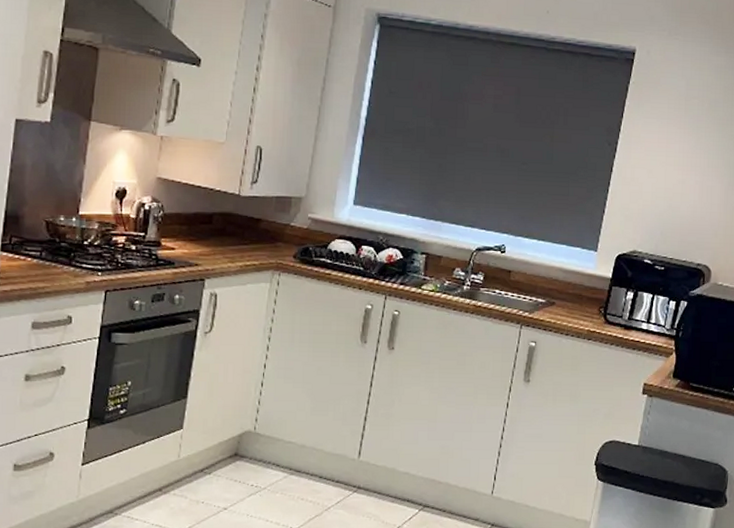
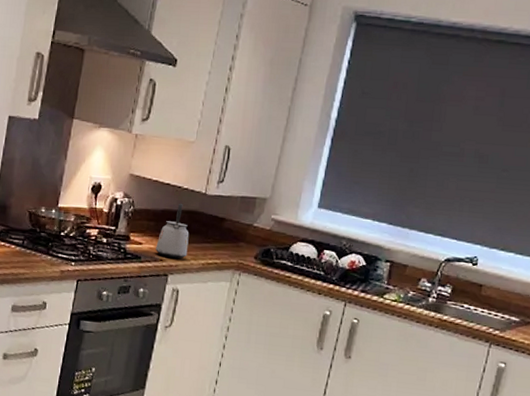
kettle: none [190,205,225,262] -> present [156,203,189,258]

